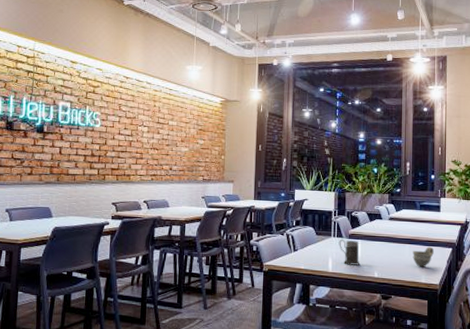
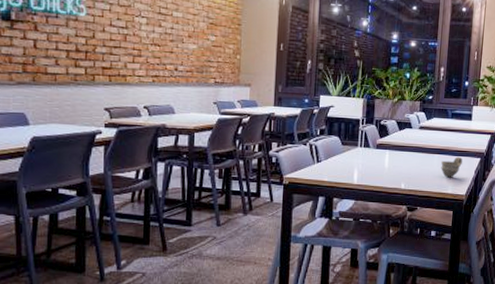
mug: present [339,239,360,266] -> none [365,149,387,177]

